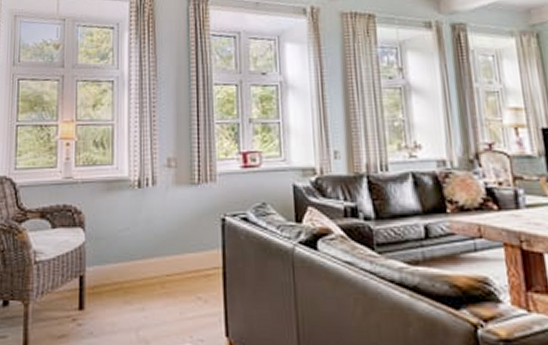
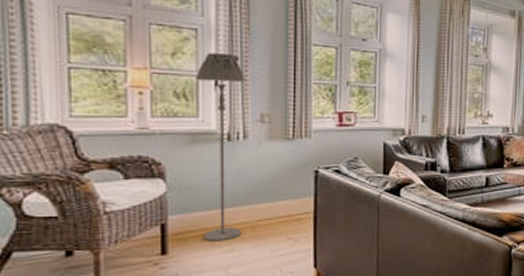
floor lamp: none [111,101,153,298] -> present [196,53,245,242]

